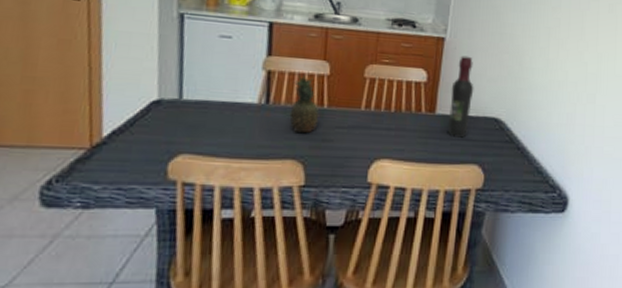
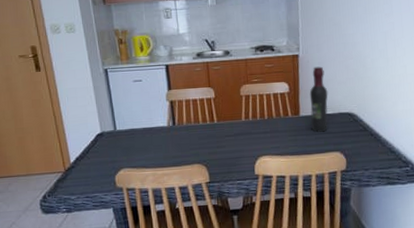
fruit: present [289,75,319,134] -> none [189,100,212,144]

